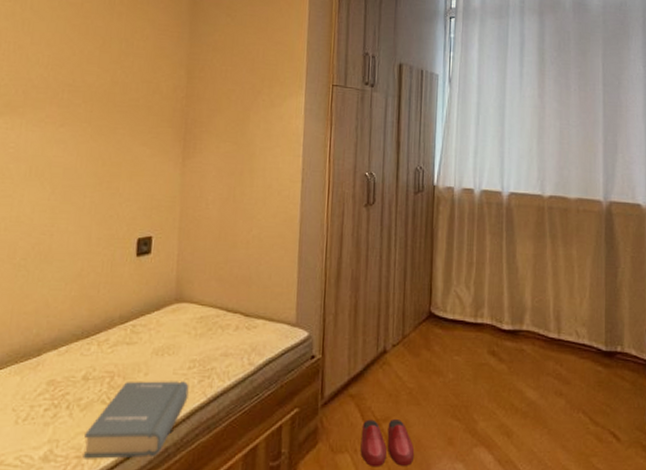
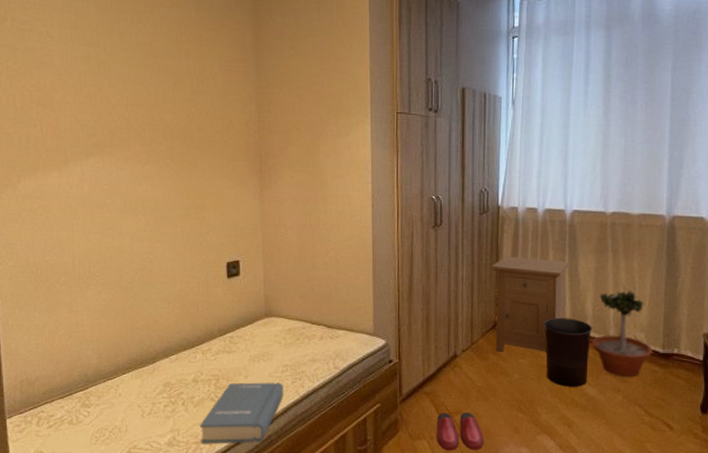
nightstand: none [425,239,508,349] -> present [491,256,570,352]
waste bin: none [480,309,532,389] -> present [543,318,593,387]
potted tree: none [531,271,596,379] -> present [591,282,653,378]

